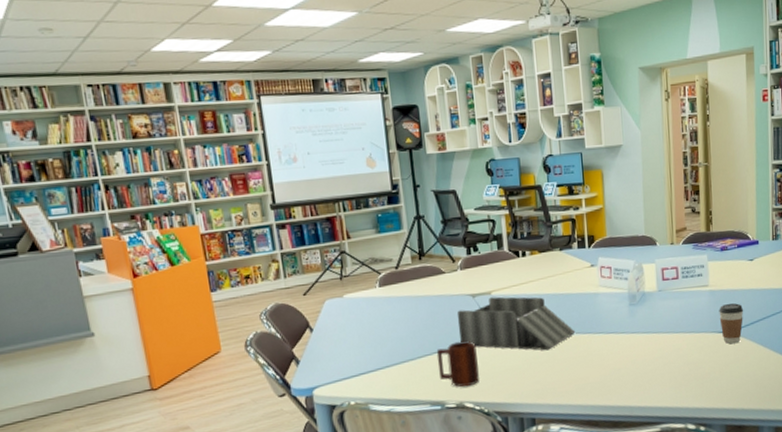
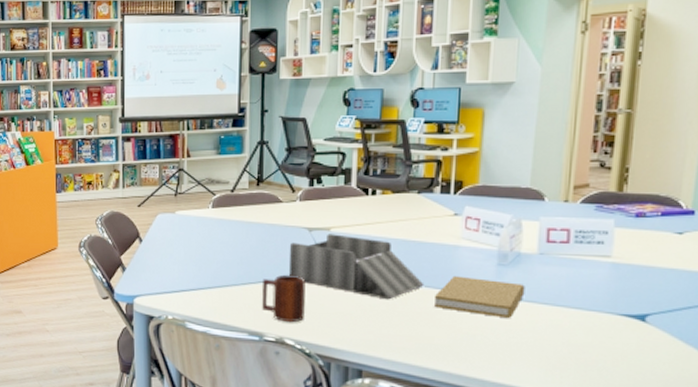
book: none [585,318,652,351] -> present [435,275,525,319]
coffee cup: present [719,303,744,344] -> none [621,282,660,332]

